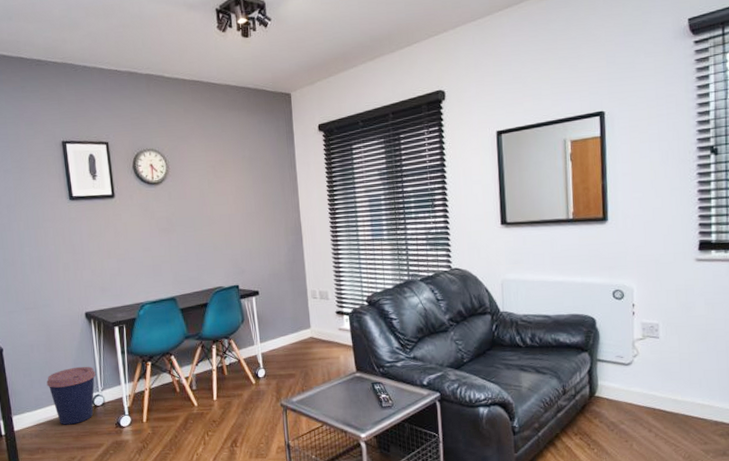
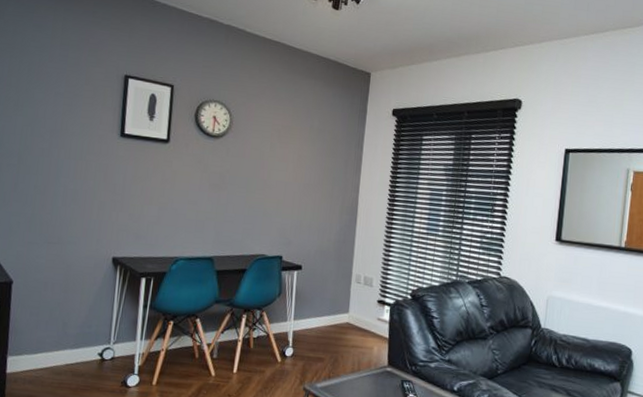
coffee cup: present [46,366,96,425] -> none [54,313,111,376]

